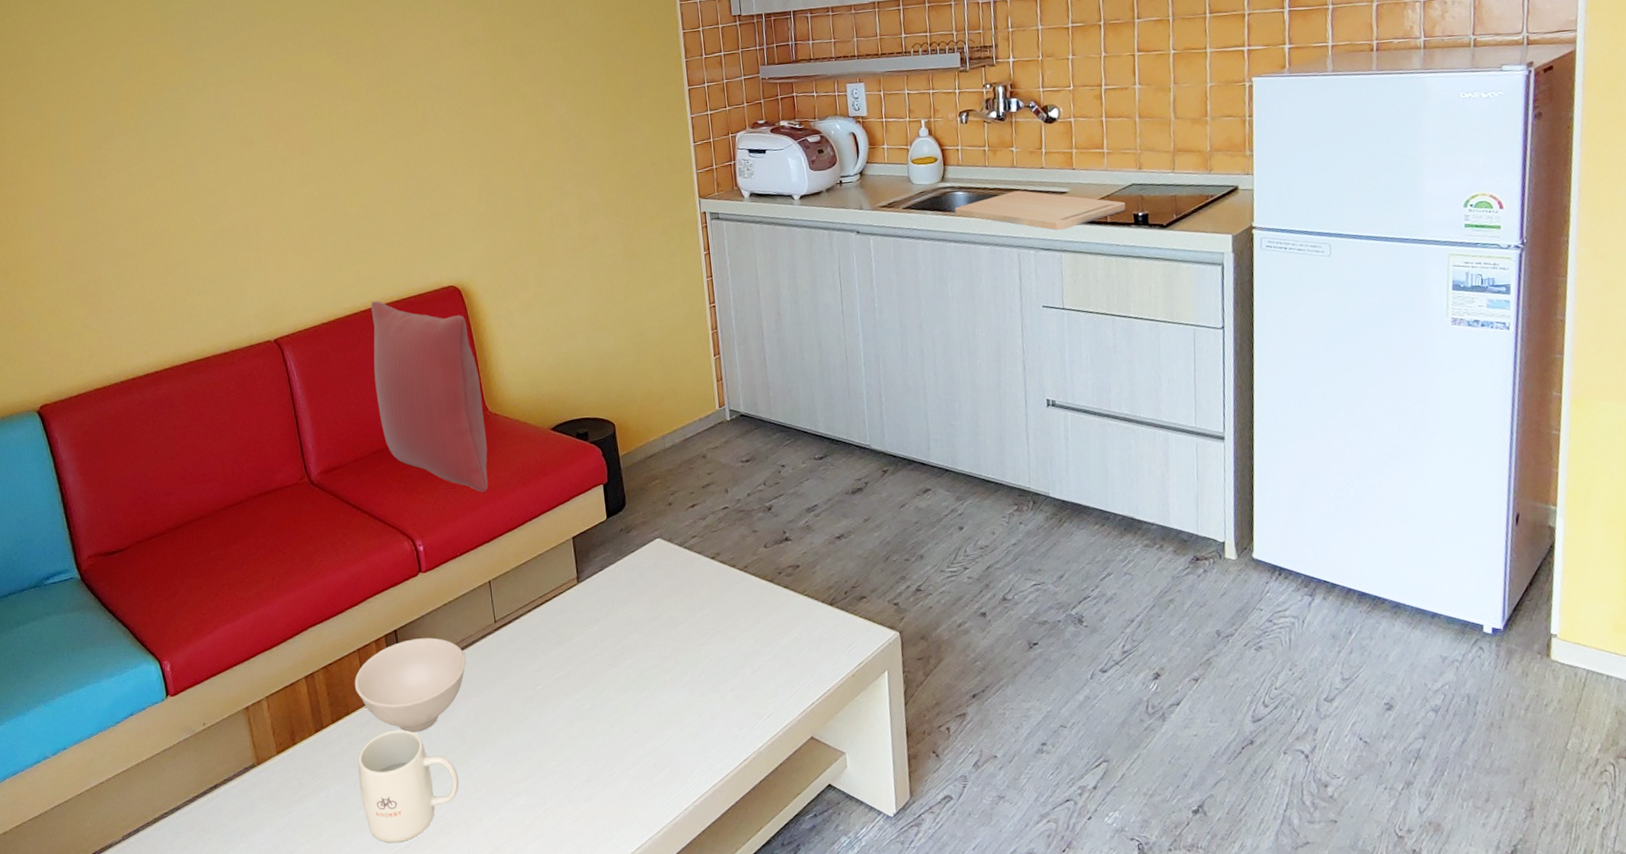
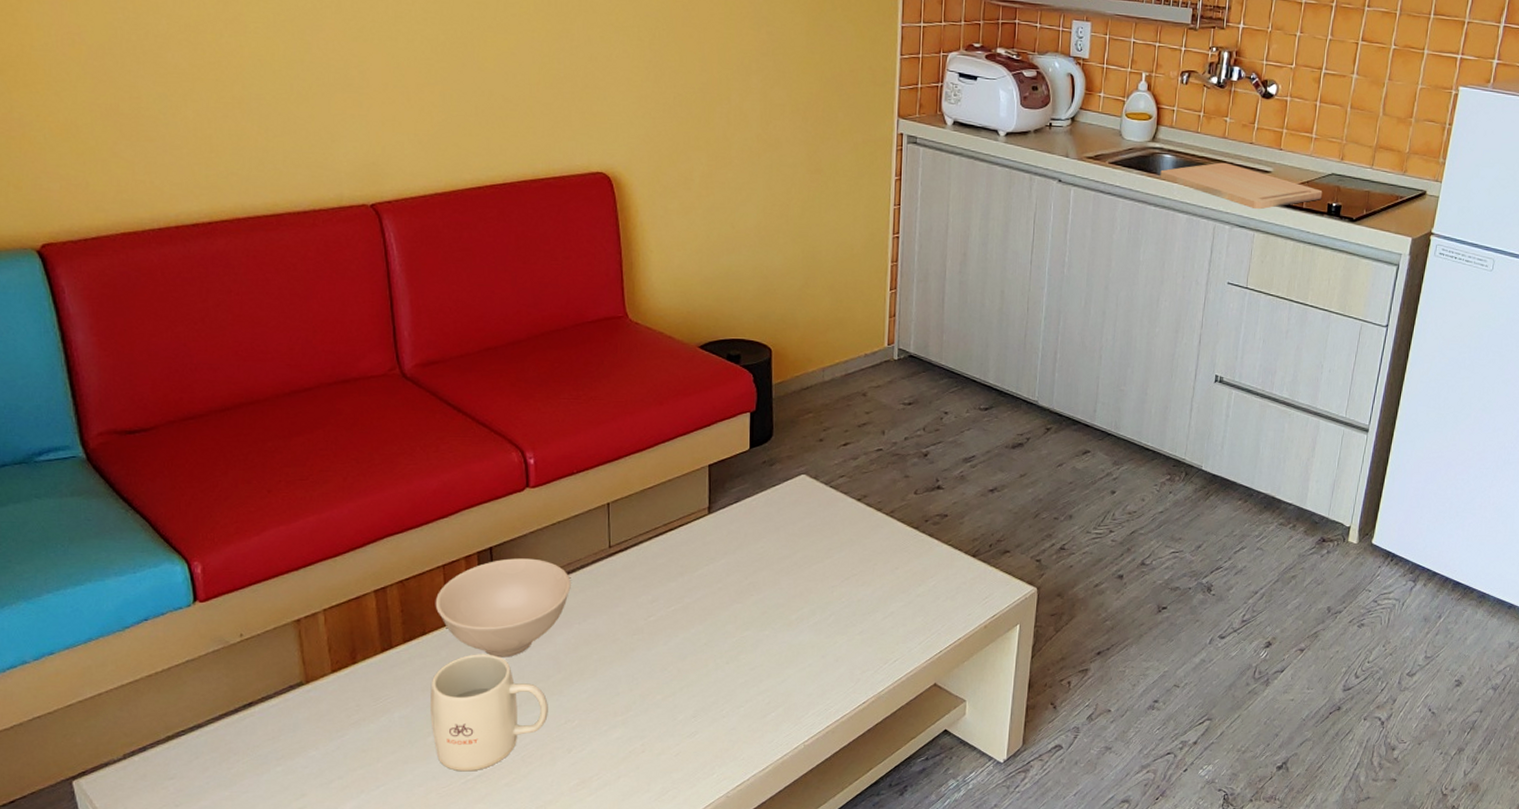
pillow: present [370,301,488,492] -> none [495,177,623,407]

